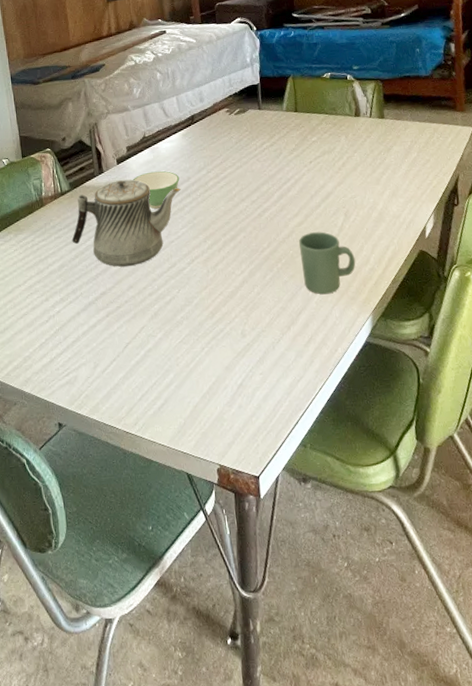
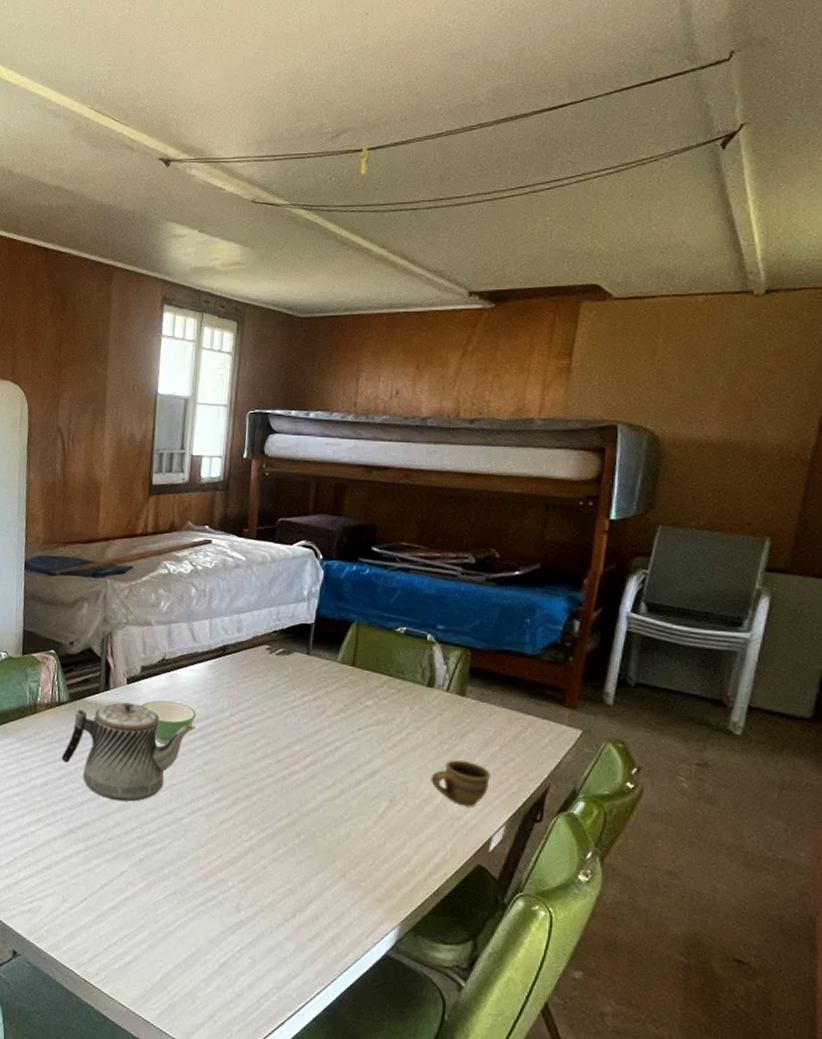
mug: present [298,231,356,295] -> none [323,812,392,889]
cup: none [372,169,416,205] -> present [431,760,491,806]

